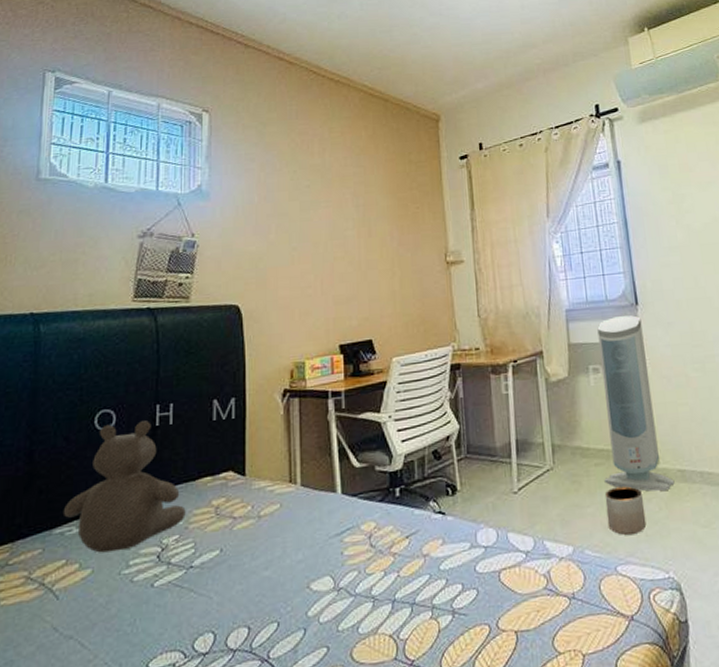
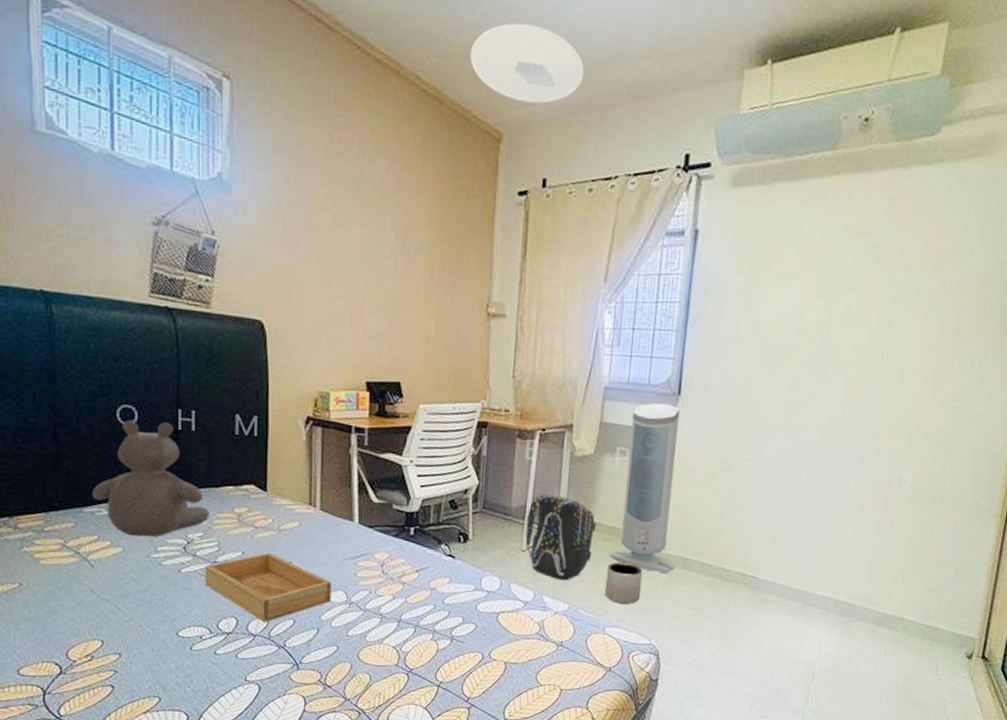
tray: none [179,545,317,632] -> present [205,553,332,622]
ceiling light: none [405,34,500,89] -> present [469,23,585,104]
backpack: none [513,425,587,520] -> present [525,494,596,581]

